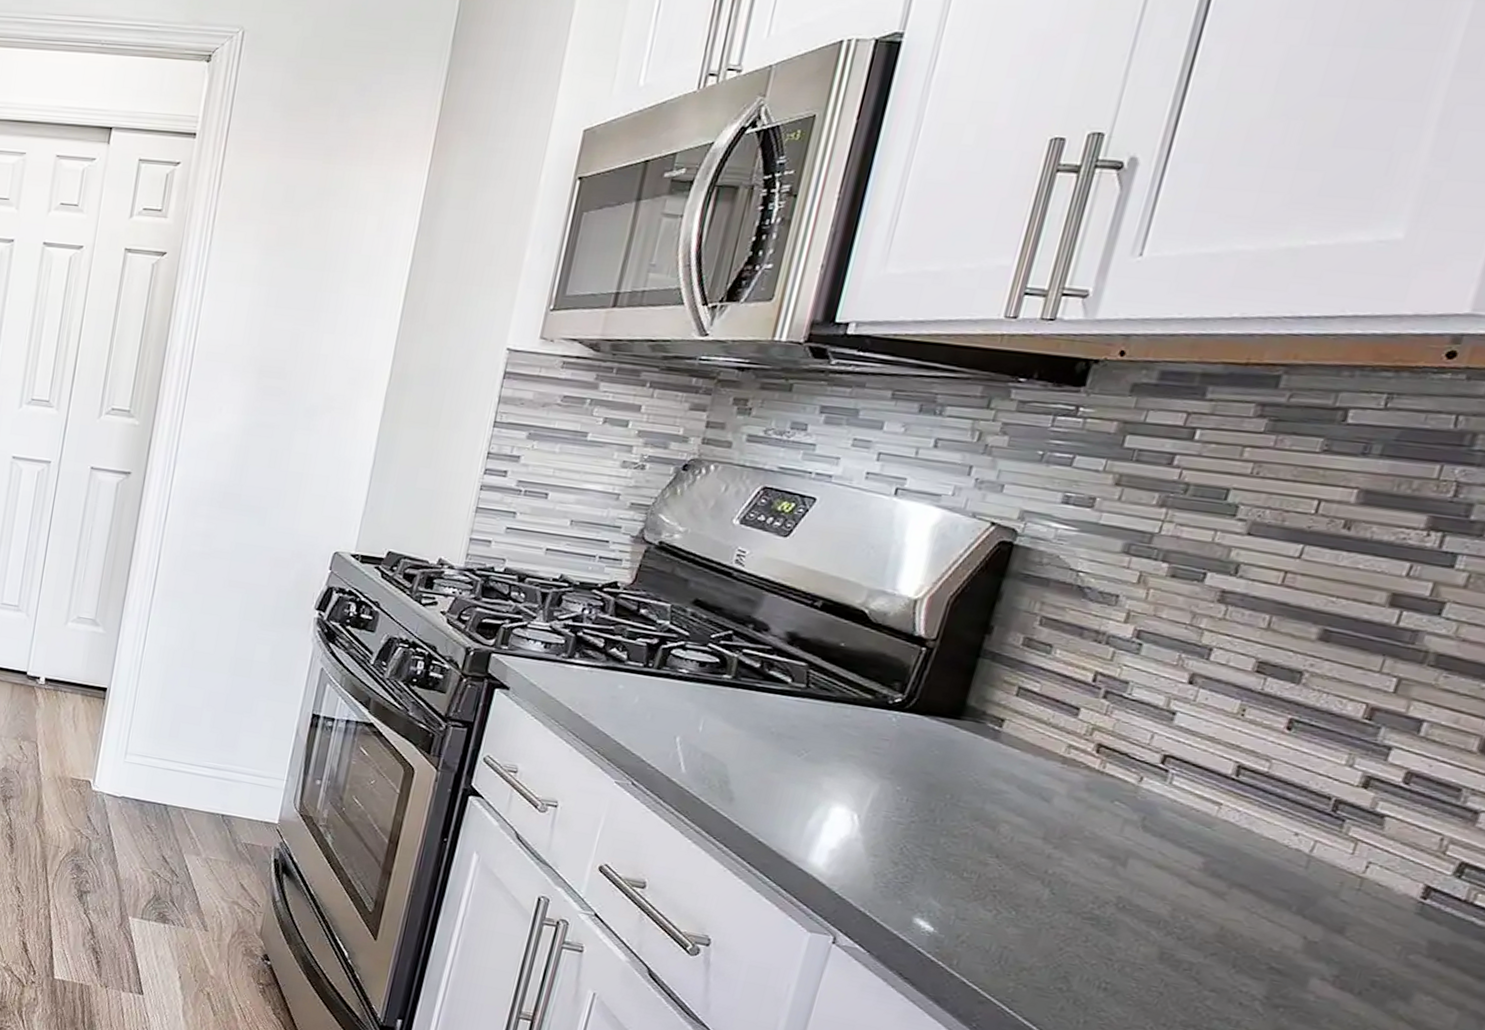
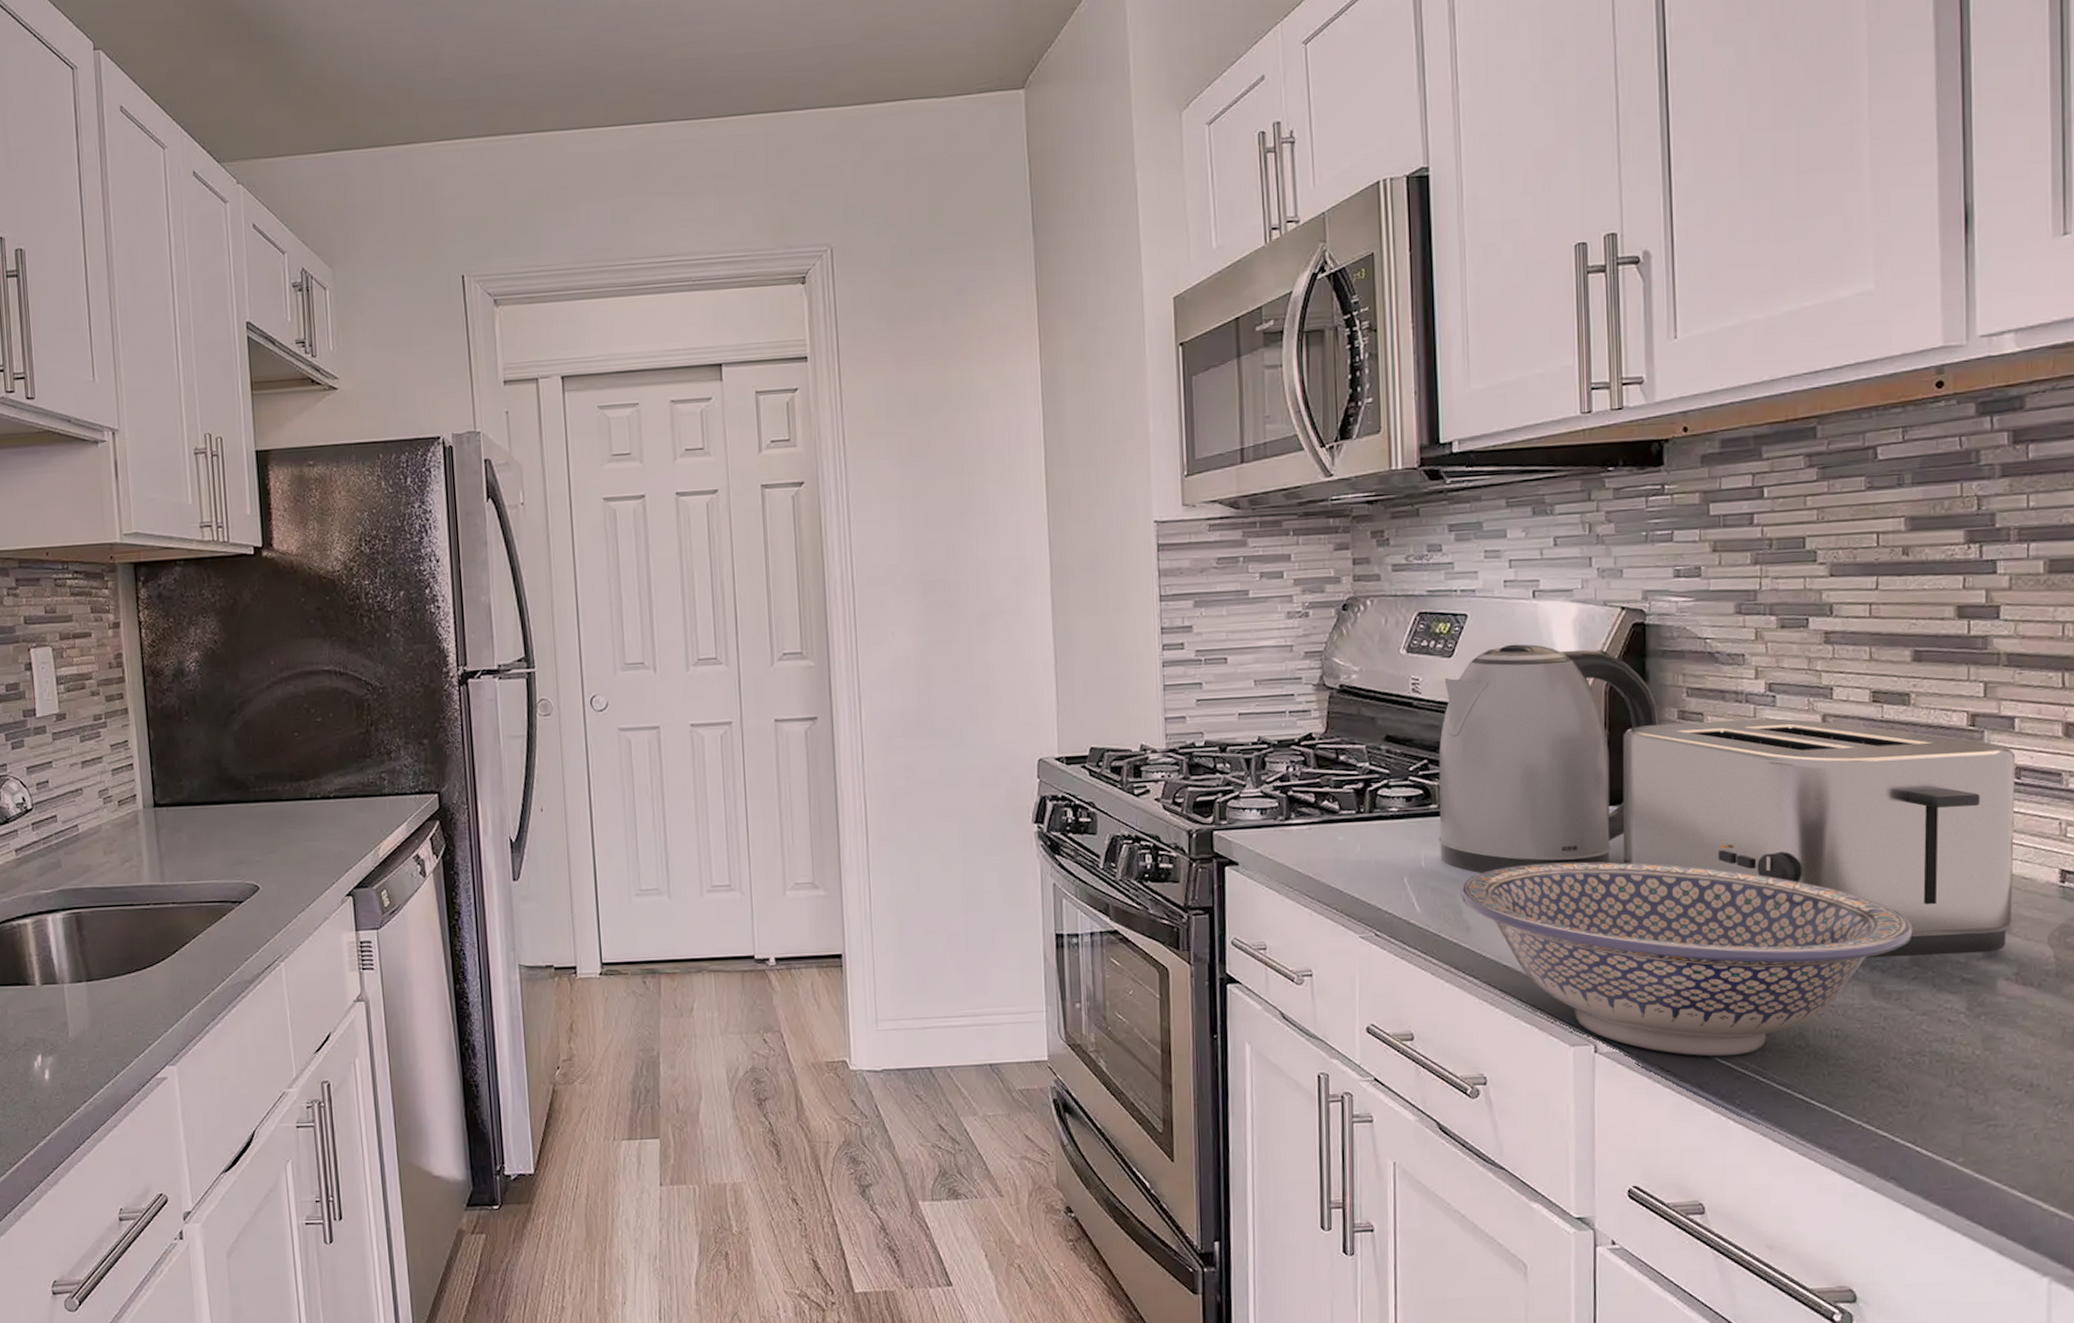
kettle: none [720,536,1003,769] -> present [1438,644,1659,874]
bowl: none [731,749,1229,982] -> present [1460,861,1913,1057]
toaster: none [917,643,1411,950] -> present [1622,718,2016,958]

